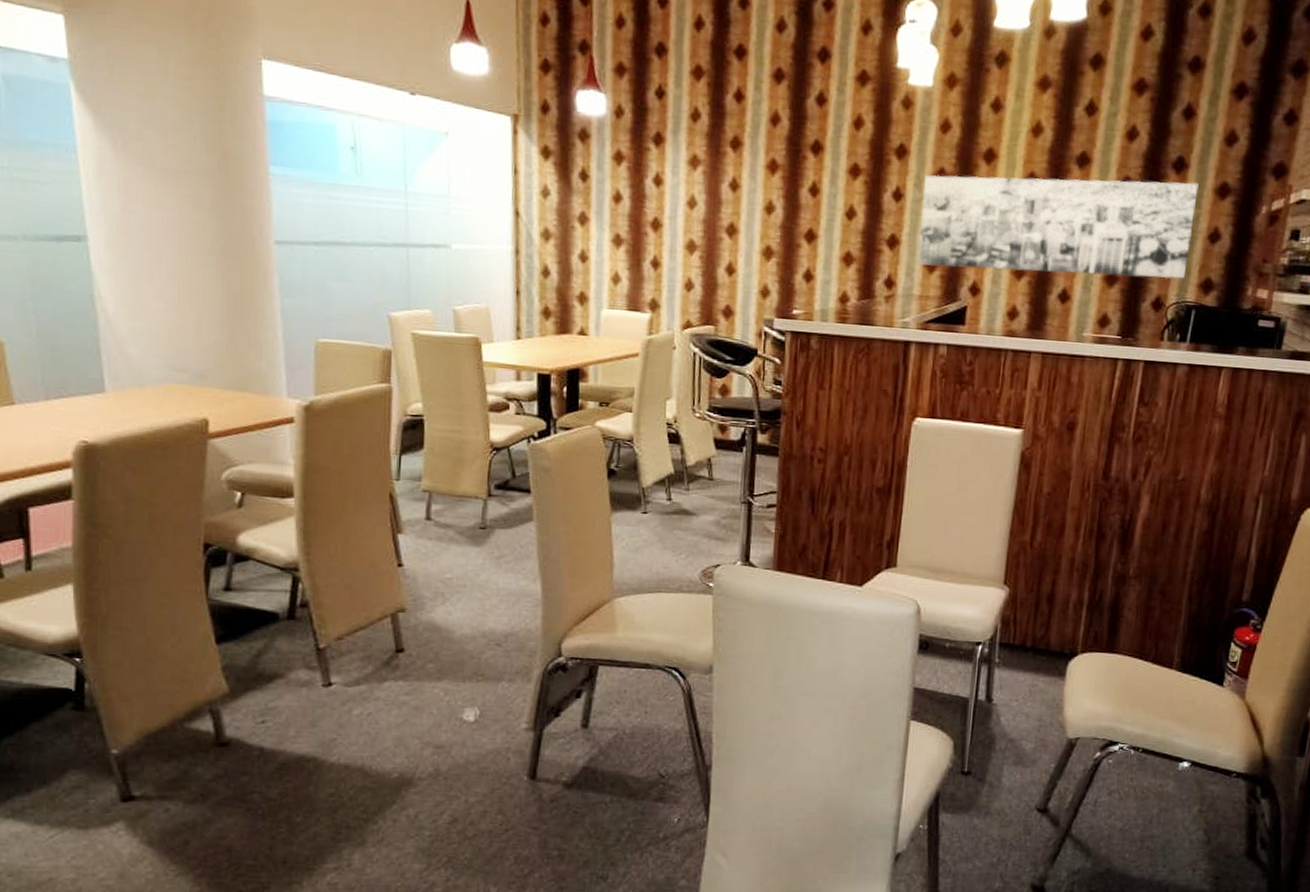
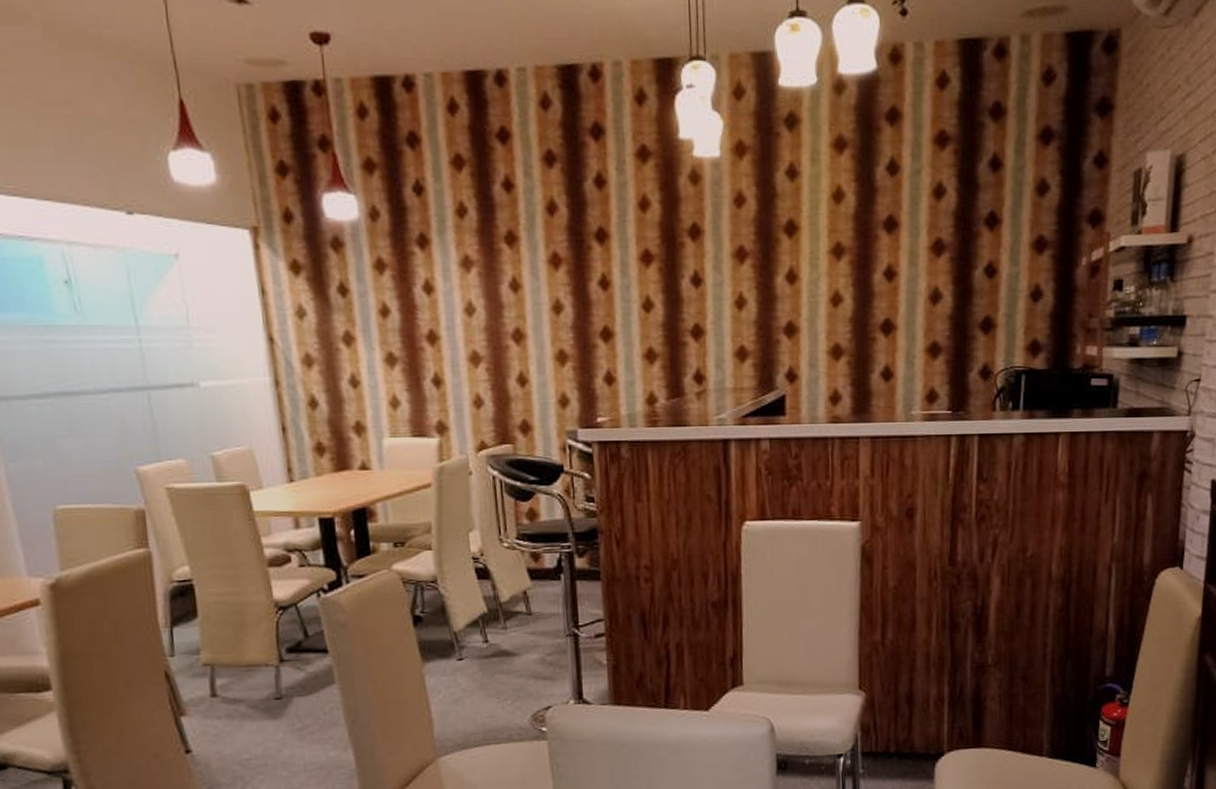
wall art: present [917,174,1199,279] -> none [724,239,1014,356]

